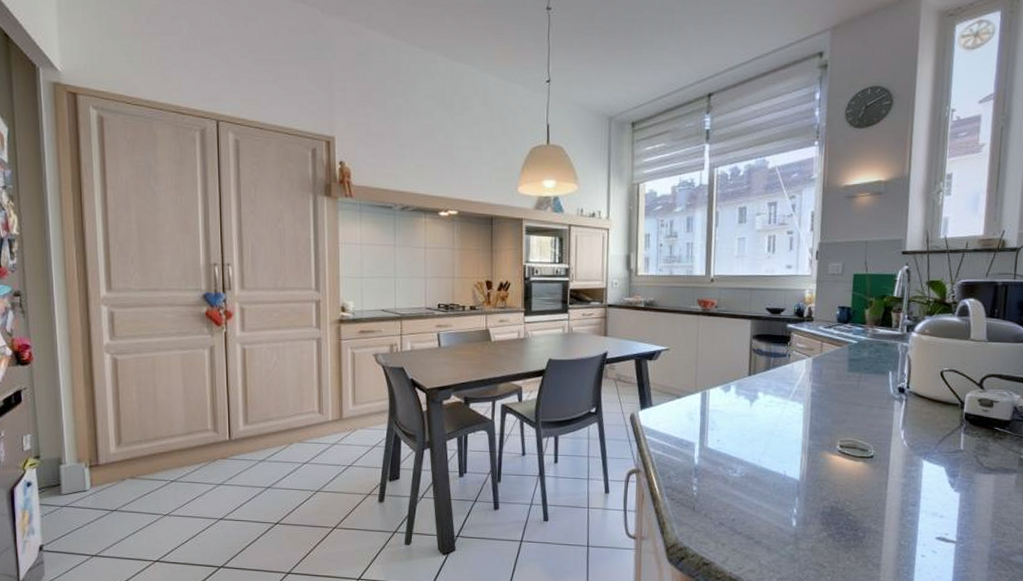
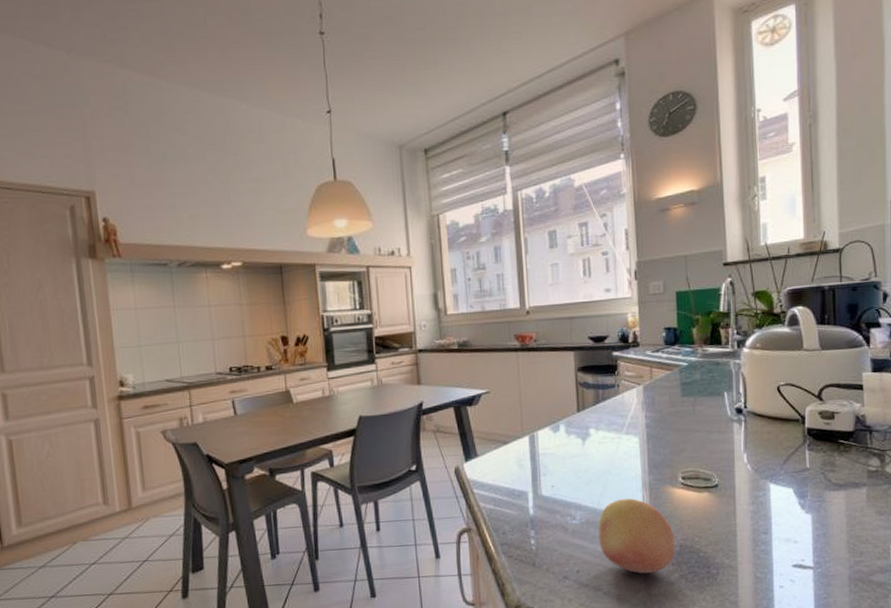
fruit: none [756,459,827,530] -> present [598,498,676,574]

